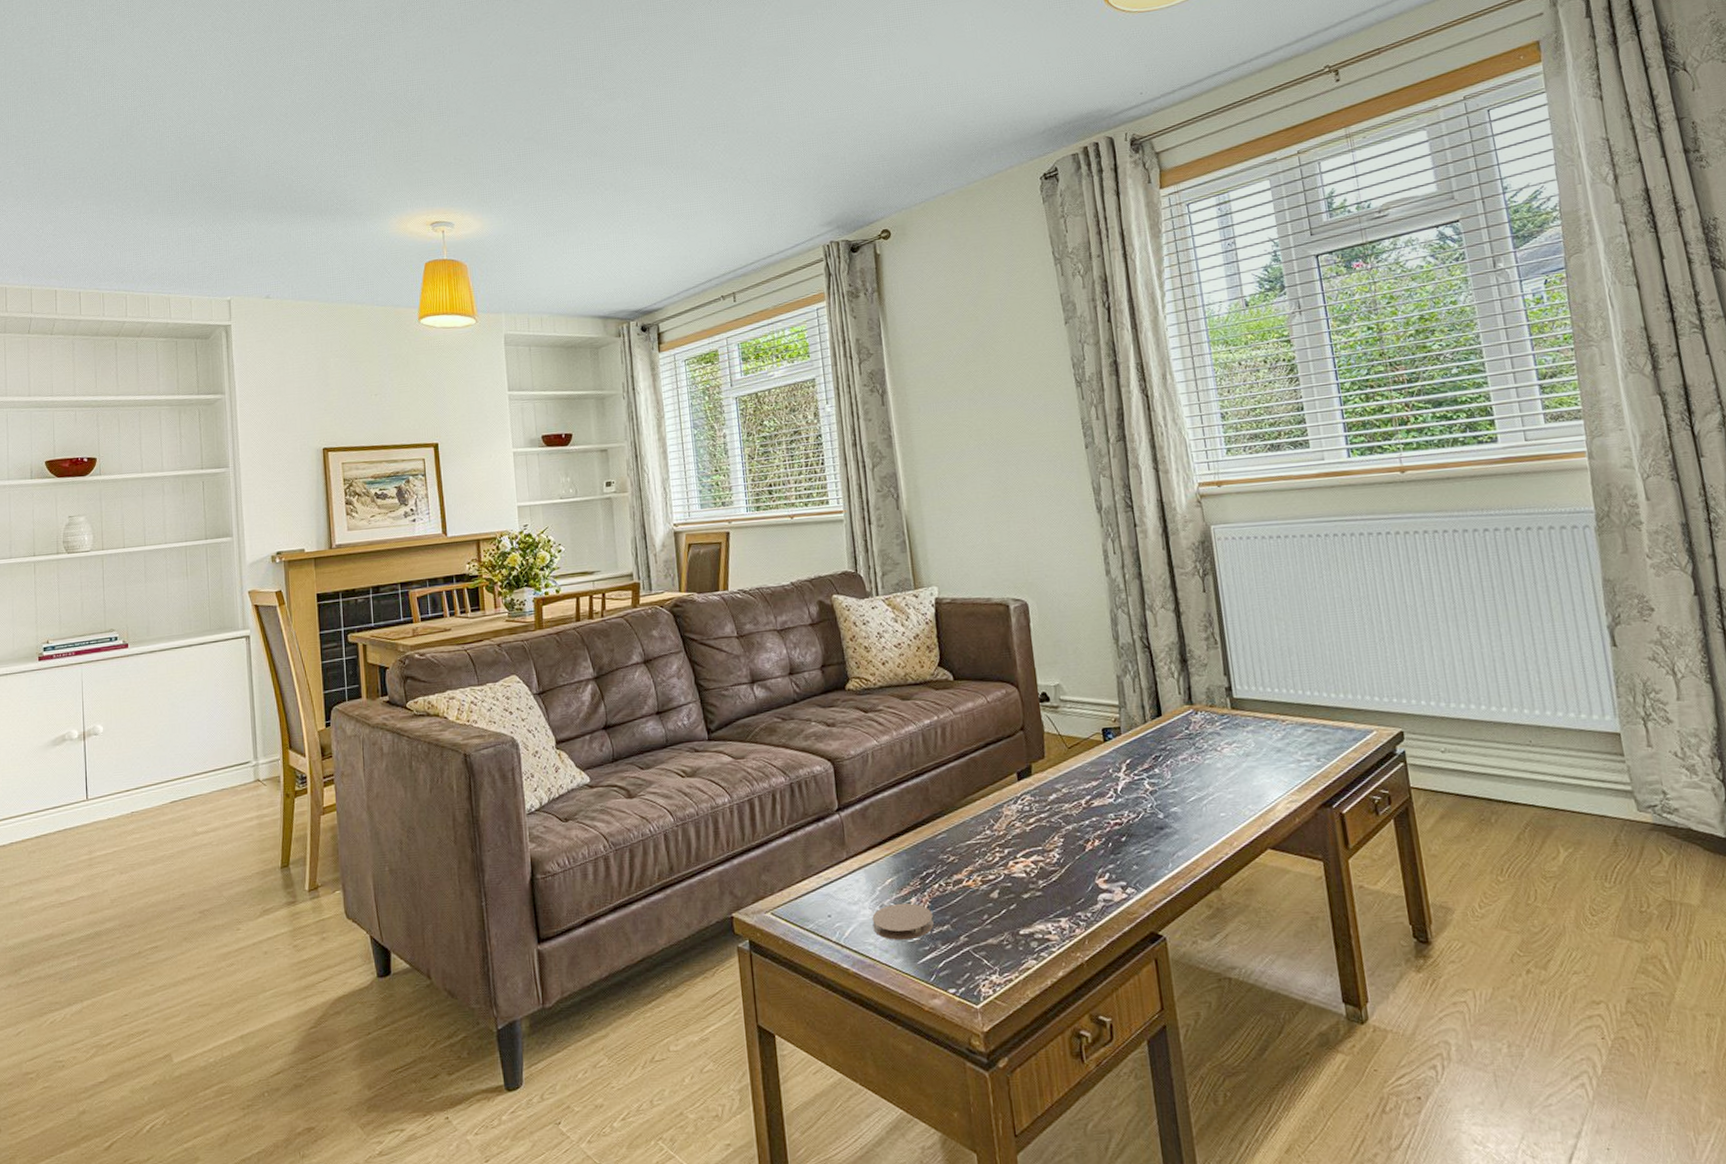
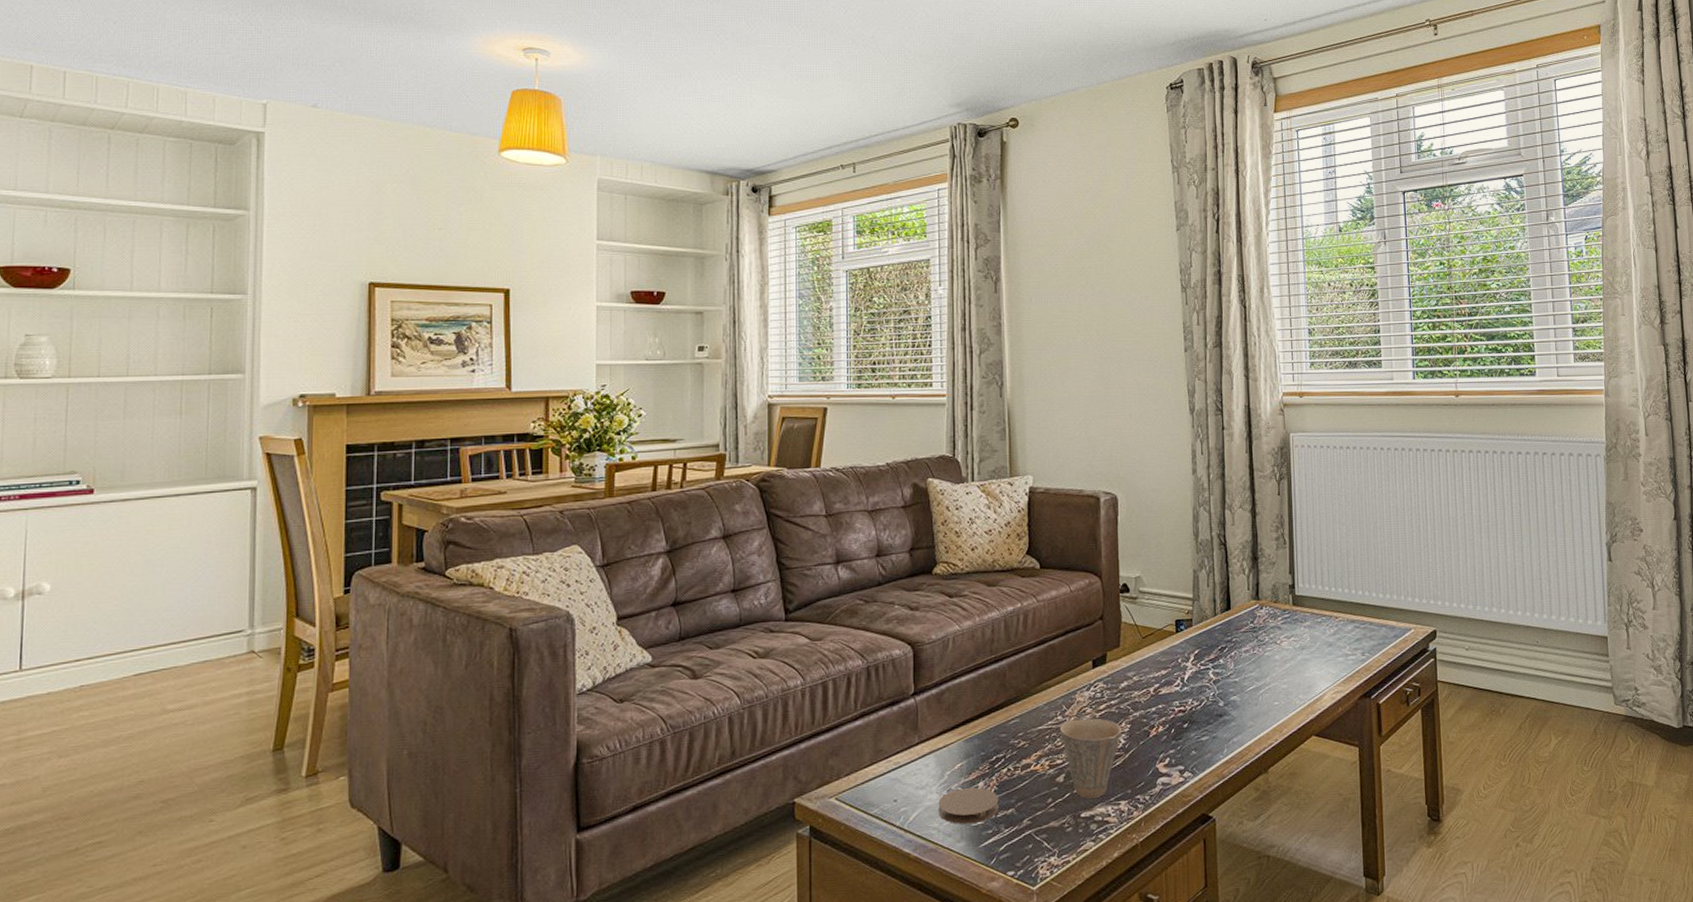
cup: none [989,832,1055,915] -> present [1060,718,1121,799]

